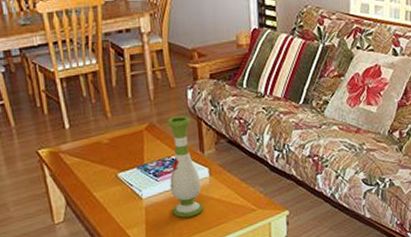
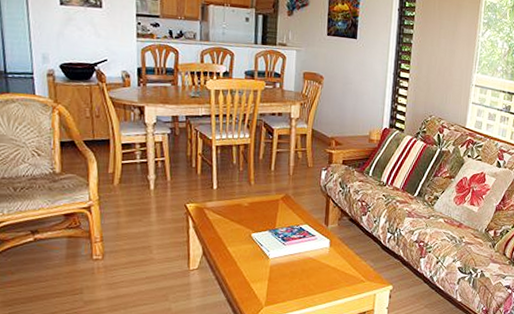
vase: present [167,116,204,218] -> none [293,191,321,280]

